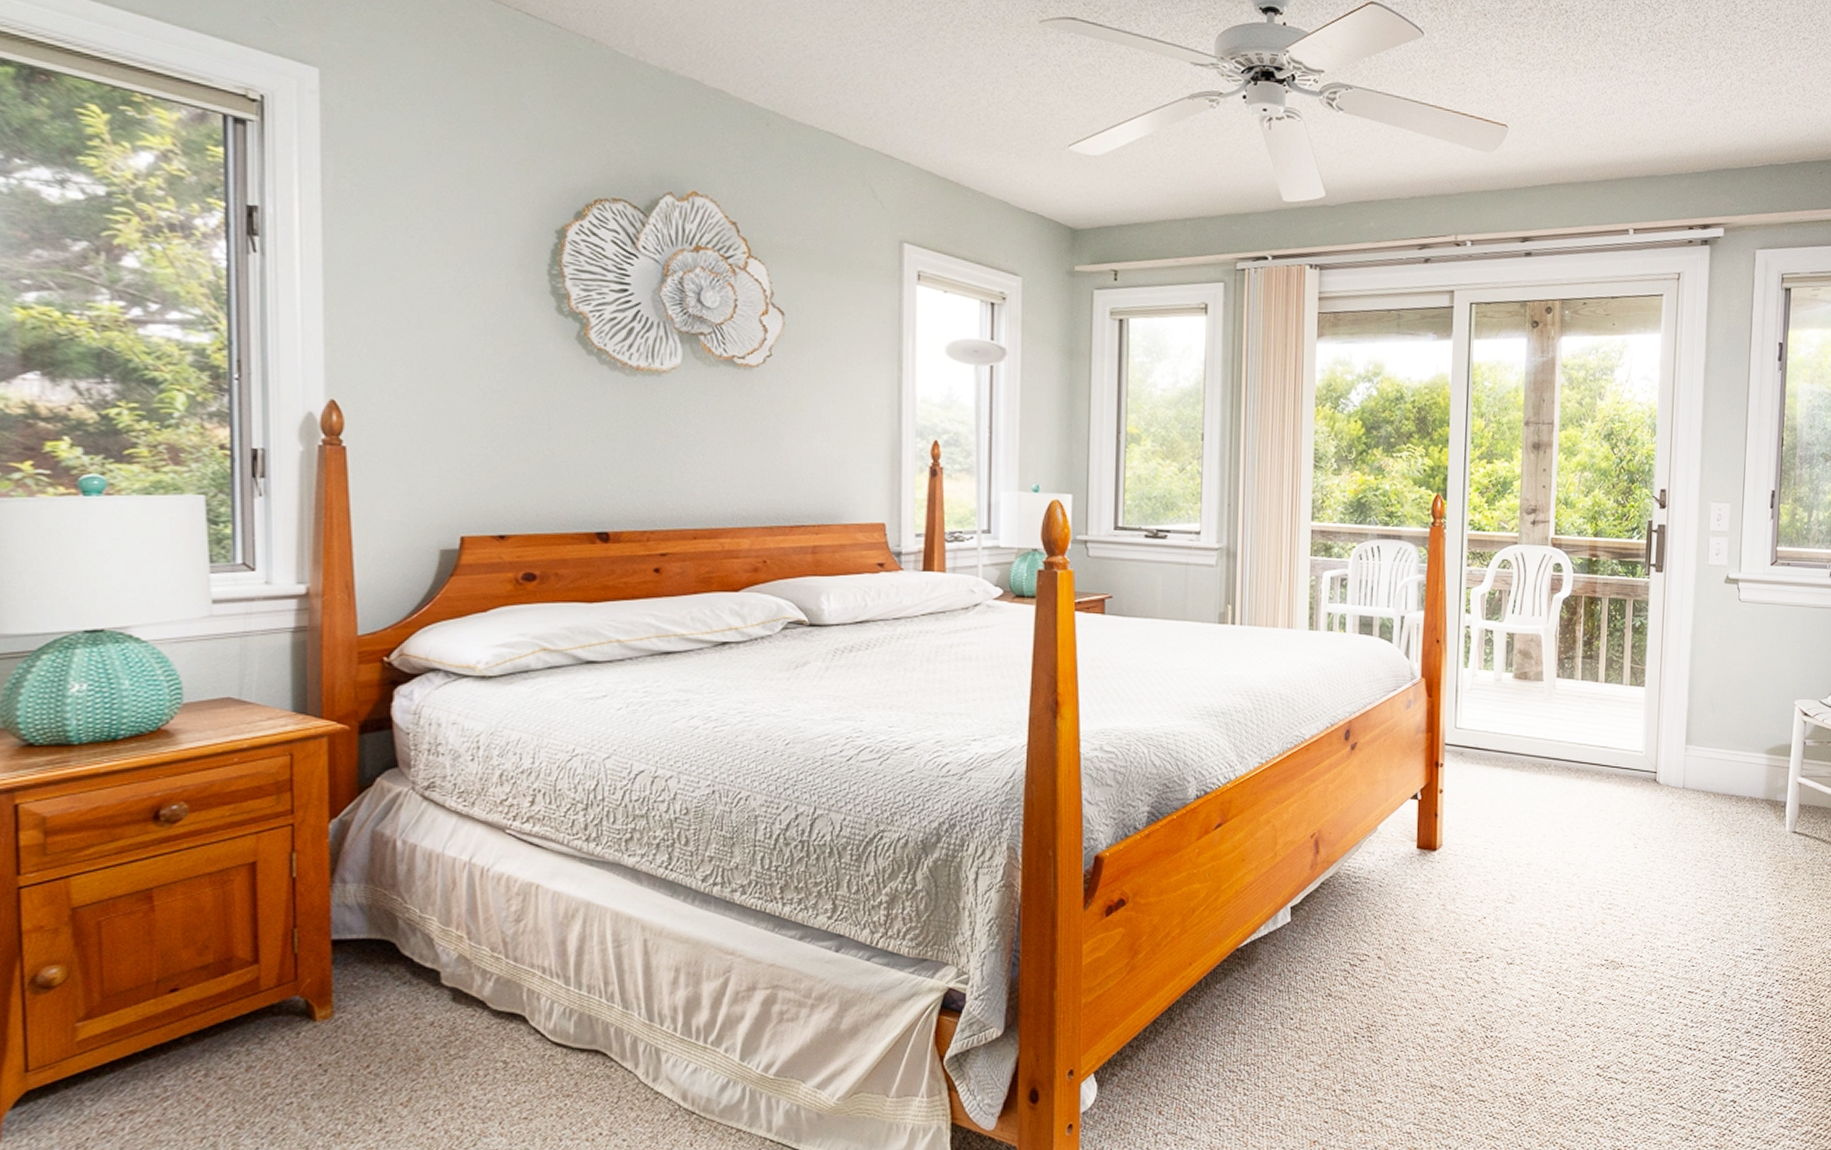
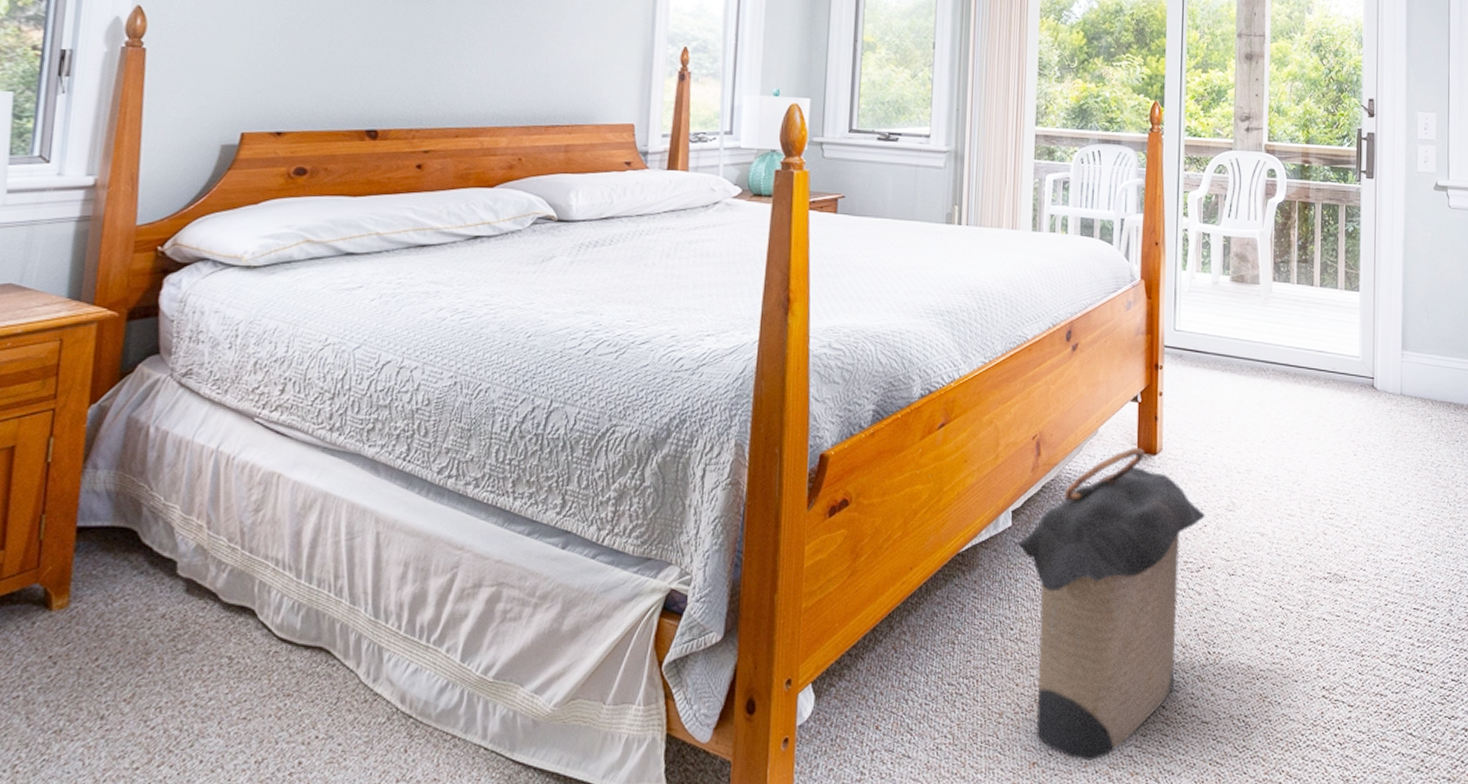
laundry hamper: none [1295,844,1484,1138] -> present [1016,448,1205,761]

